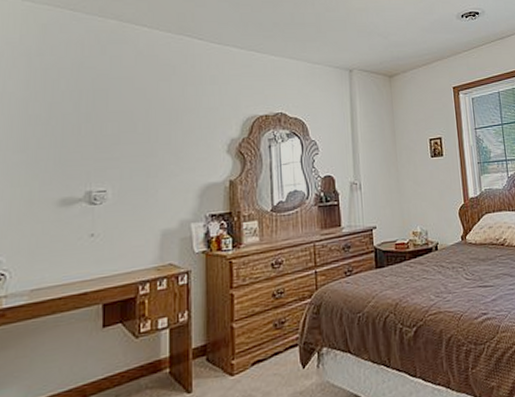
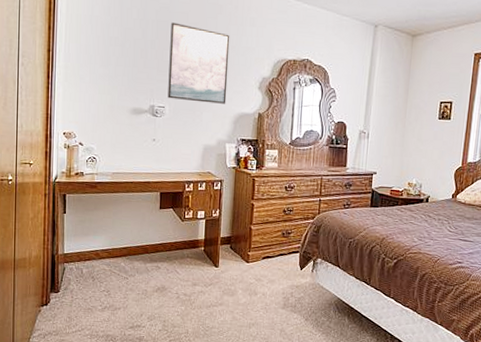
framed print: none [110,90,188,180] -> present [167,22,230,104]

